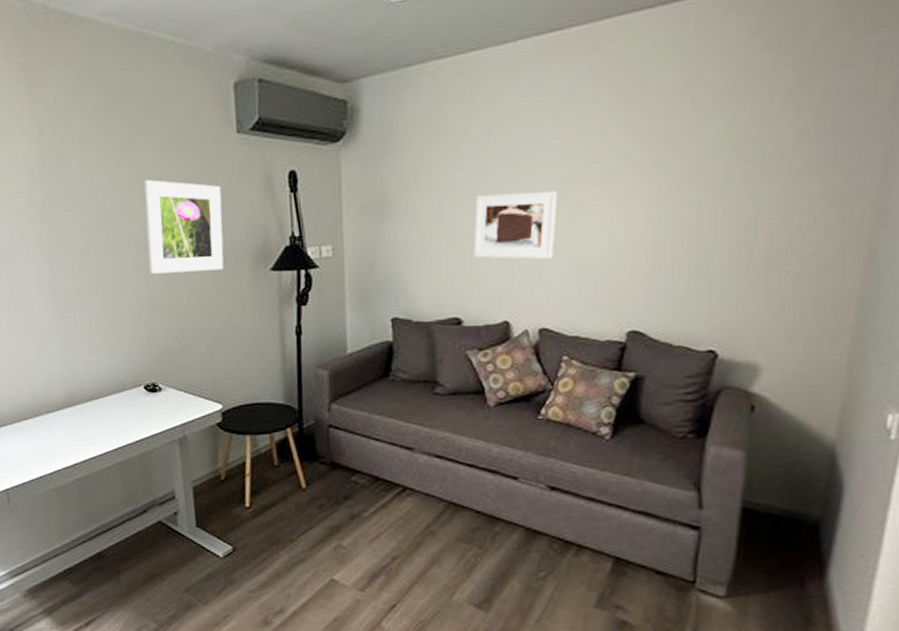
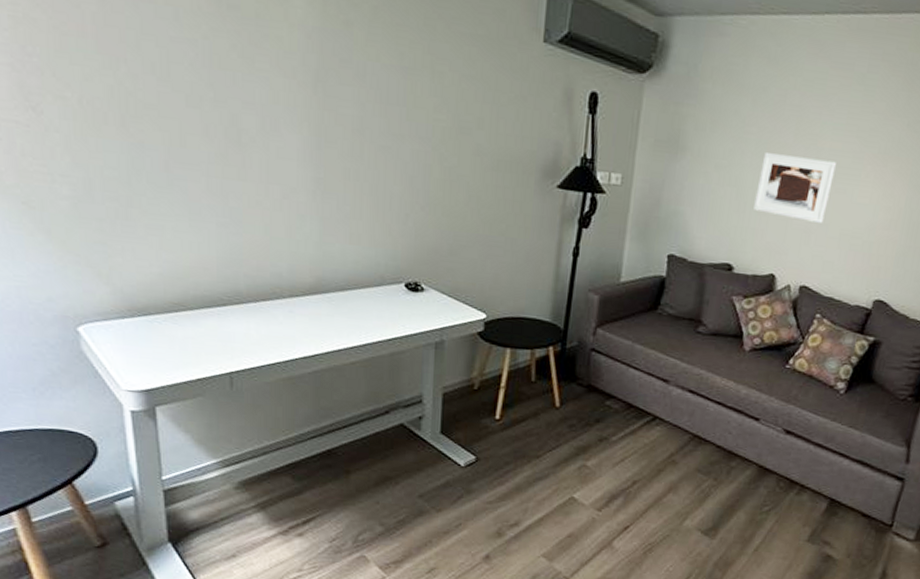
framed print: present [144,180,224,274] -> none [429,70,518,178]

